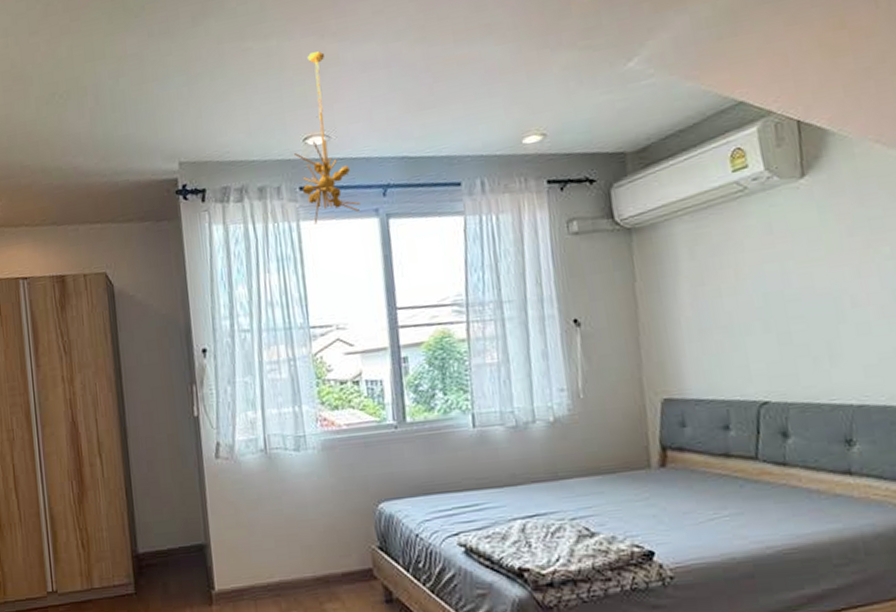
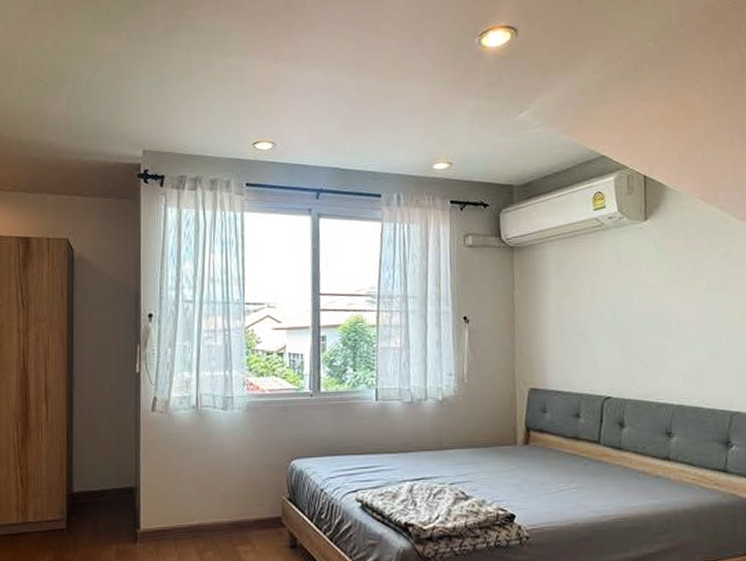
chandelier: present [295,51,360,224] -> none [244,72,296,216]

